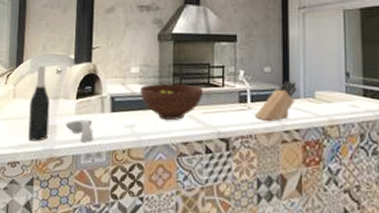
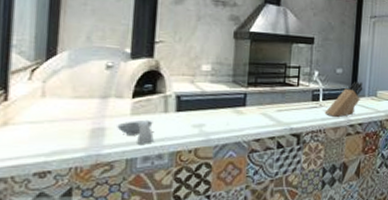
wine bottle: present [28,66,50,141] -> none [64,60,97,146]
fruit bowl: present [140,83,203,120] -> none [211,82,278,118]

